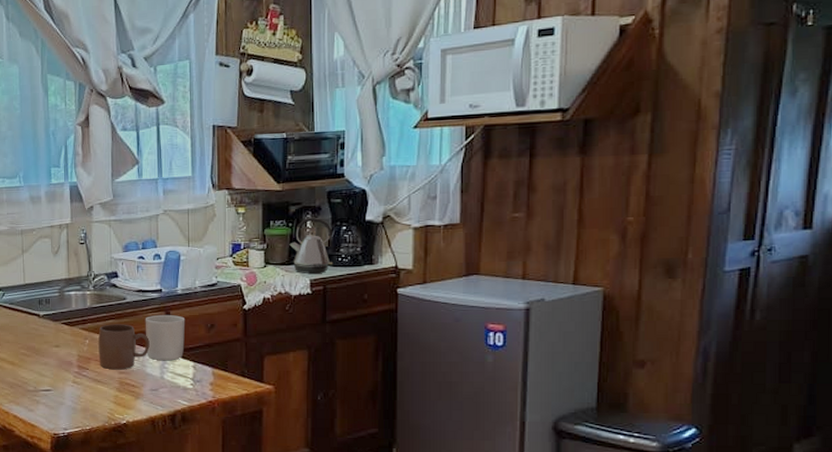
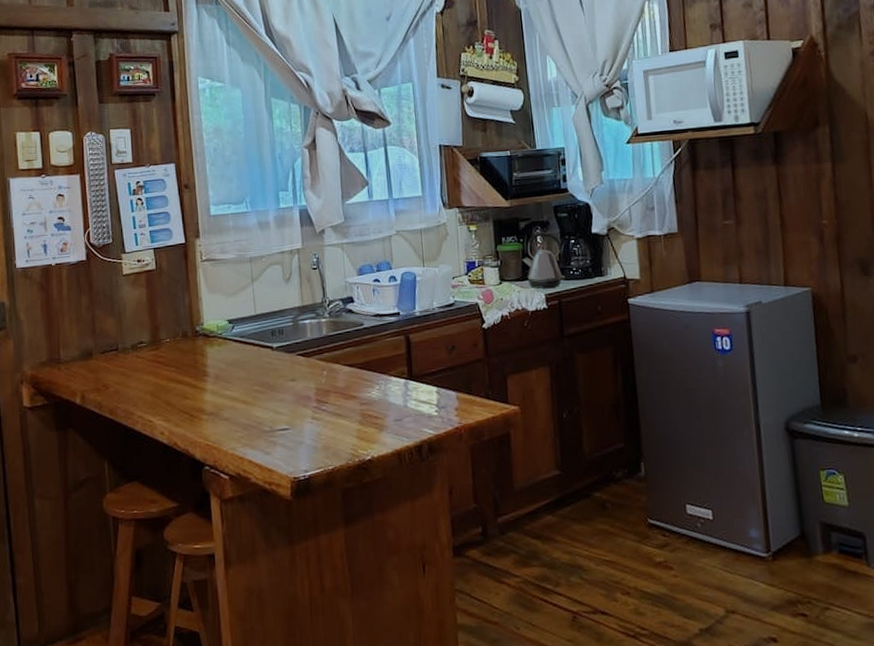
mug: present [97,324,150,369] -> none [336,351,391,401]
mug: present [145,314,186,361] -> none [384,338,427,388]

